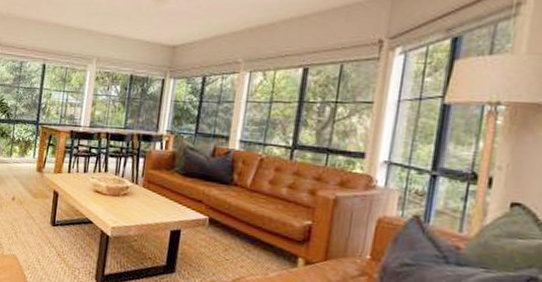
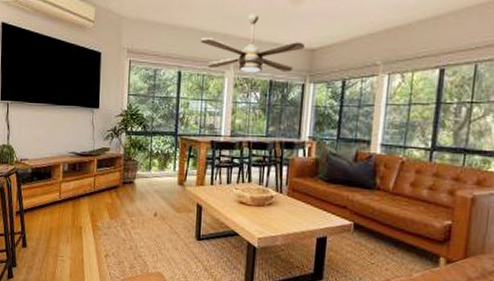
ceiling fan: none [65,11,166,68] -> present [200,14,304,74]

